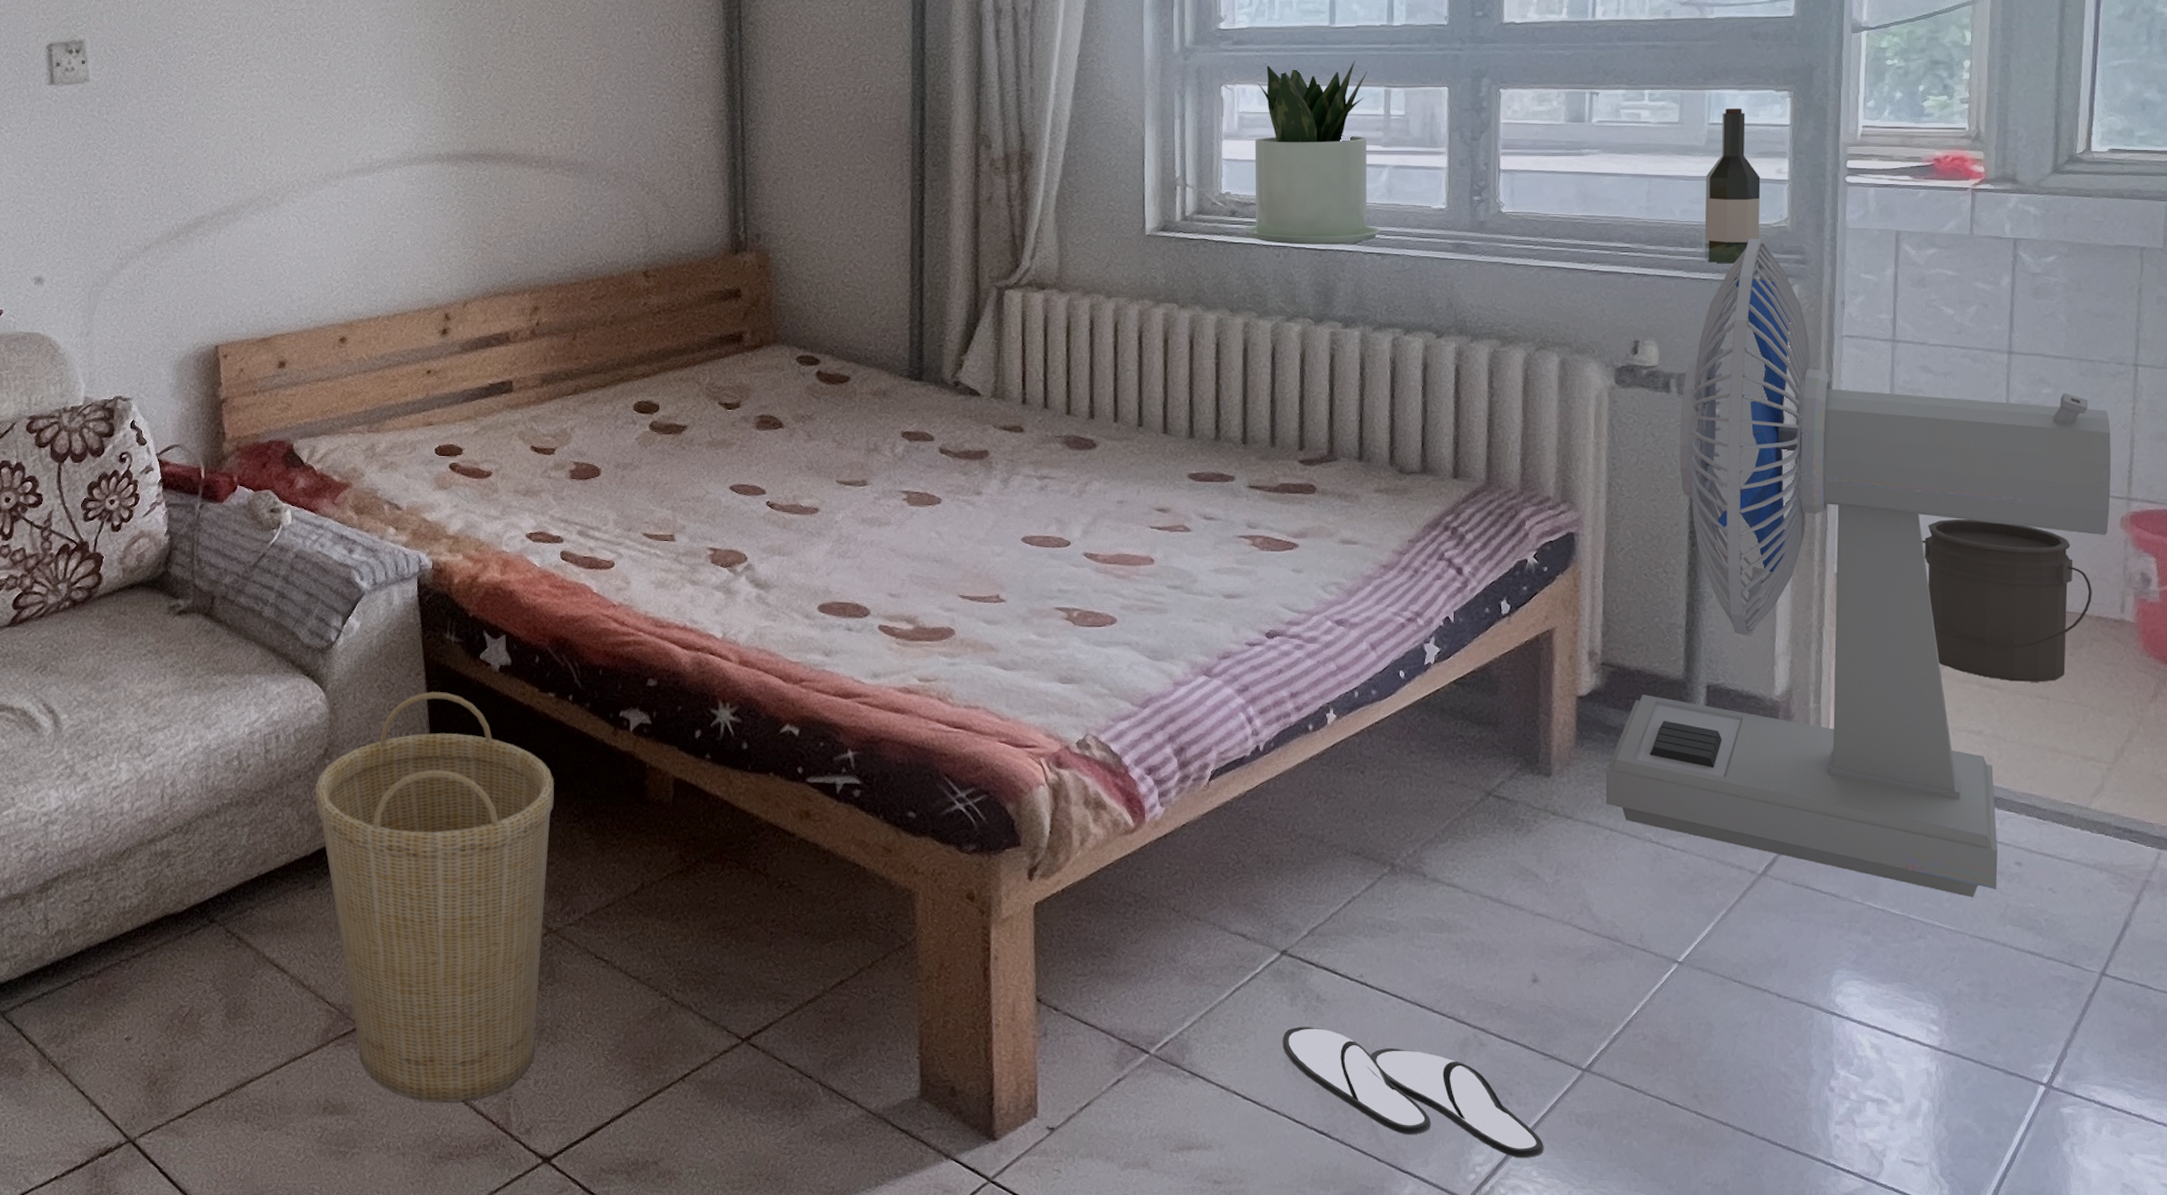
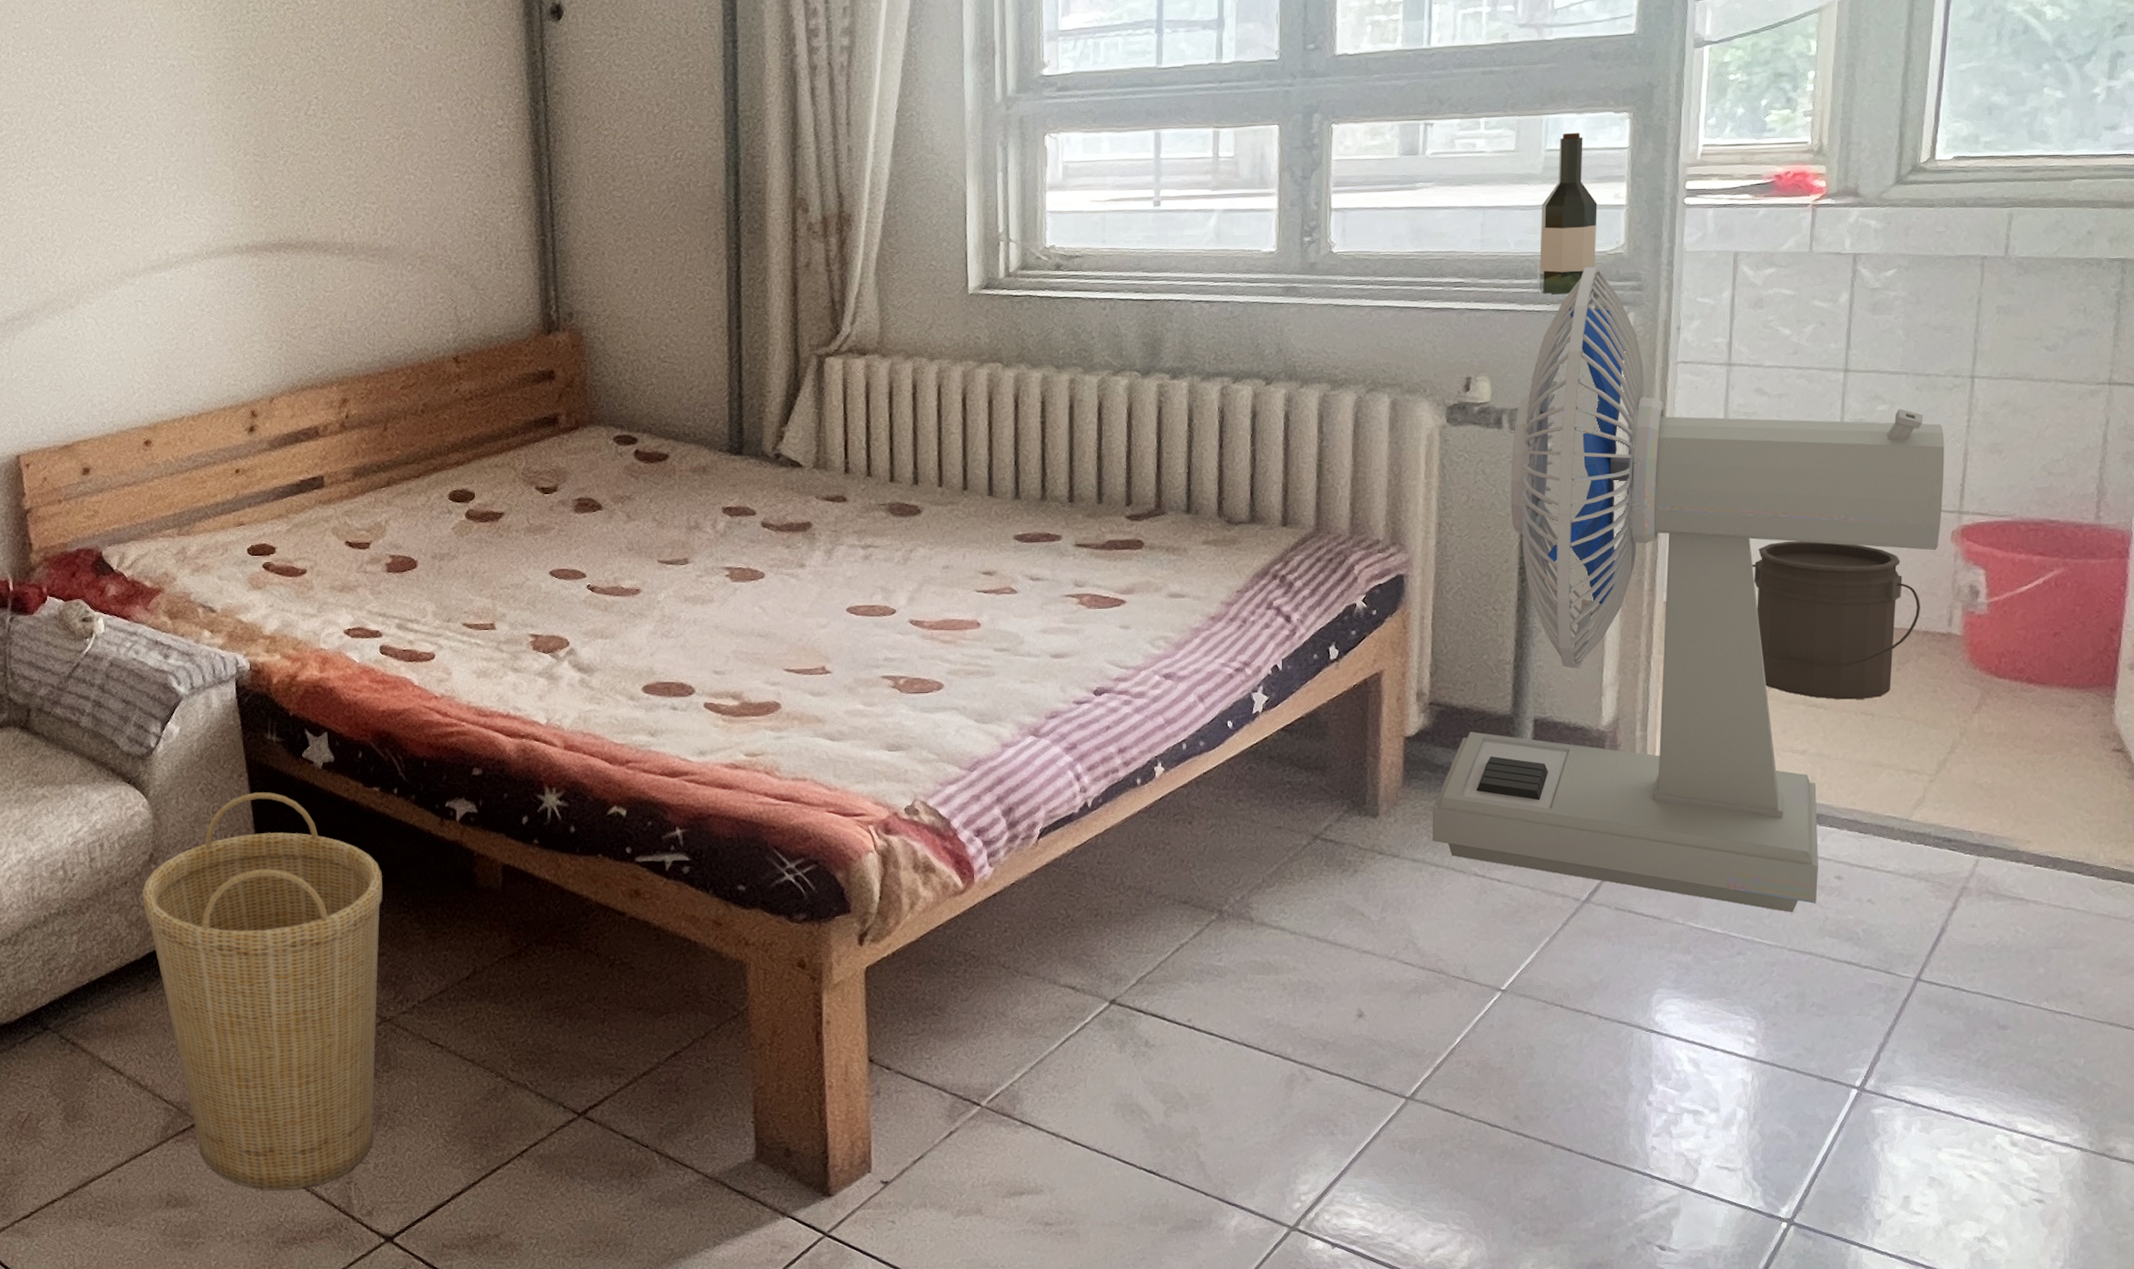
planter: present [1244,61,1380,245] -> none [1069,102,1208,297]
slippers: present [1282,1026,1544,1159] -> none [1111,1072,1368,1186]

